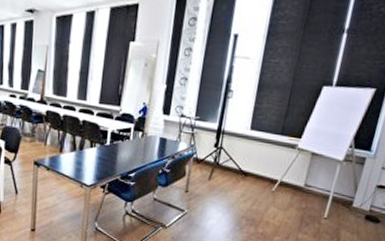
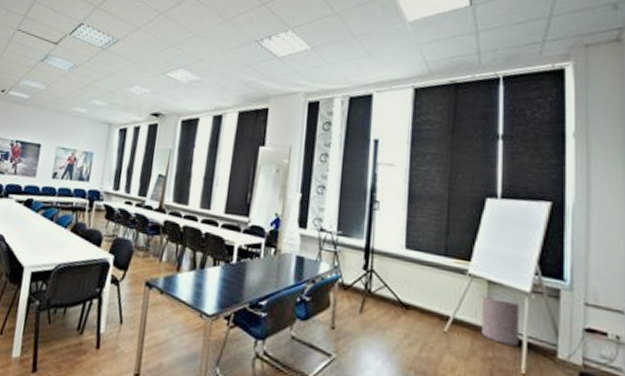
waste bin: none [300,164,333,199] -> present [482,295,520,346]

